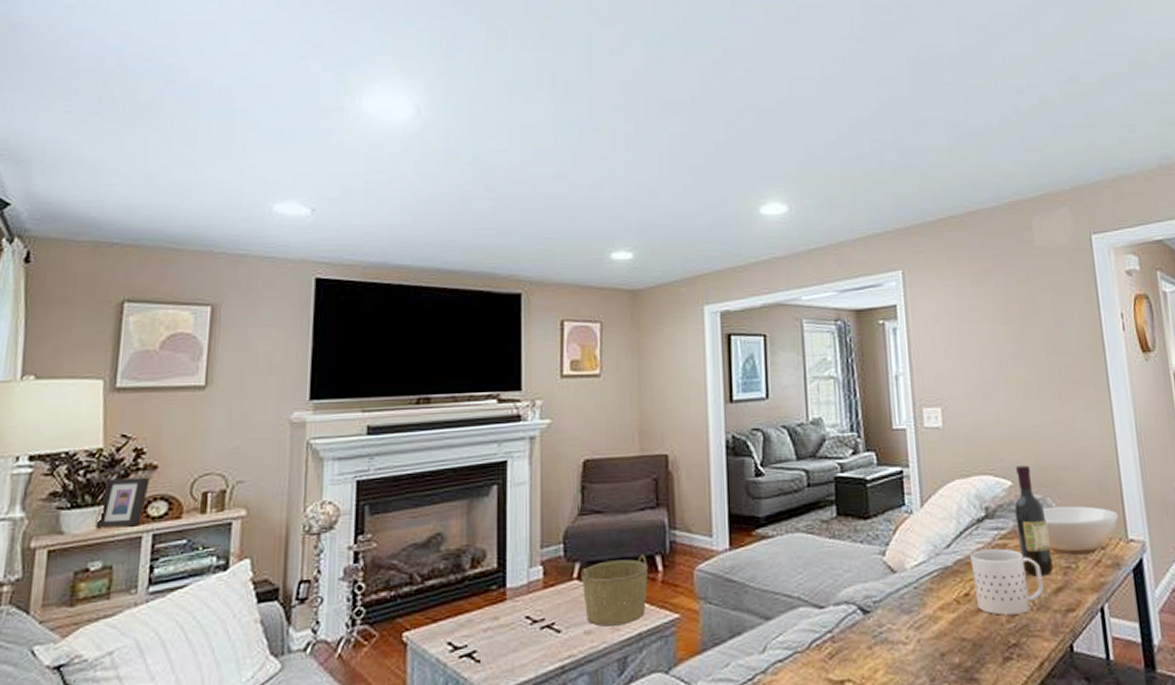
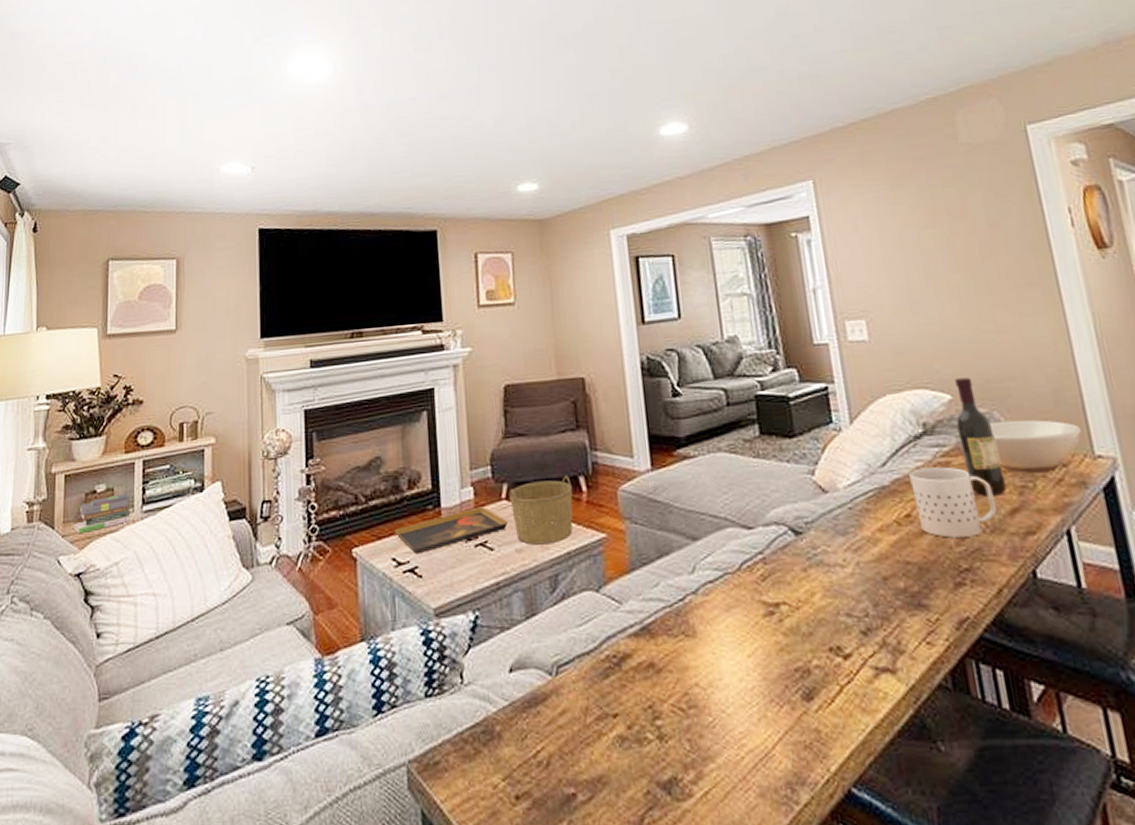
books: none [55,572,132,620] -> present [73,493,130,534]
picture frame: present [95,477,150,529] -> none [99,411,137,456]
decorative tray: none [451,587,578,638] -> present [394,507,509,555]

